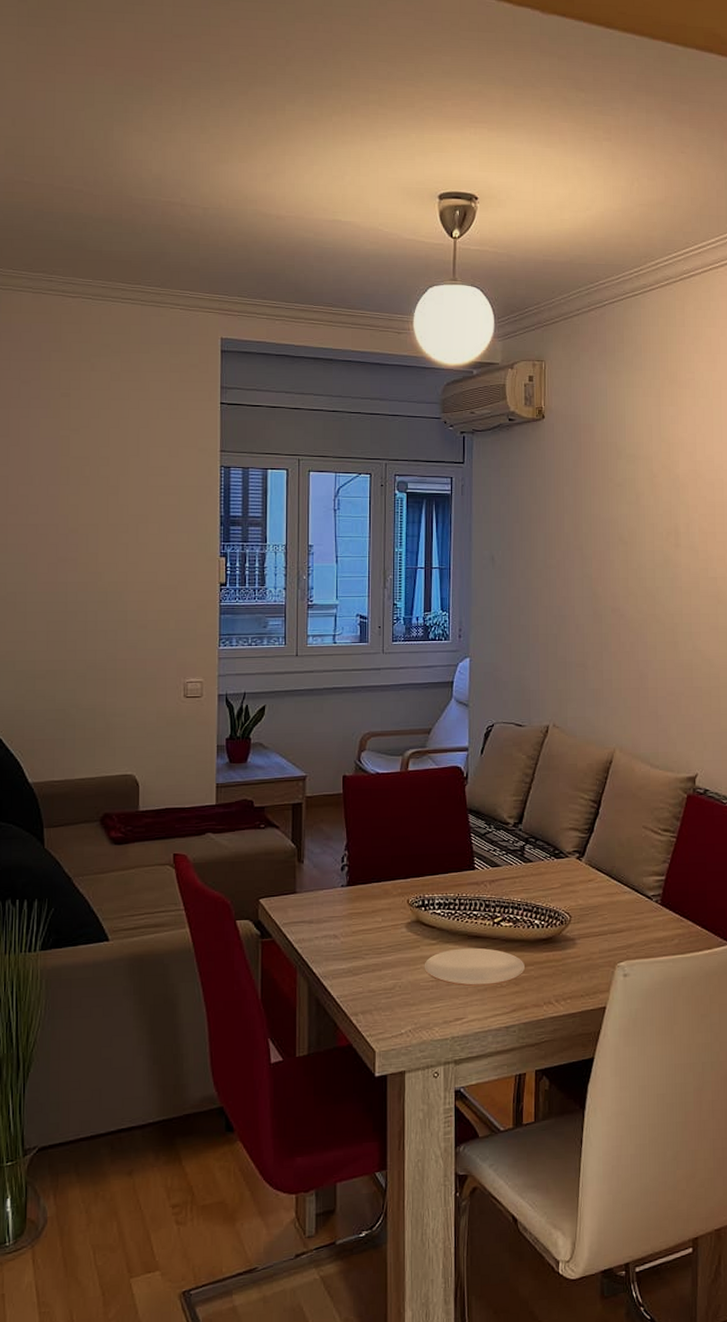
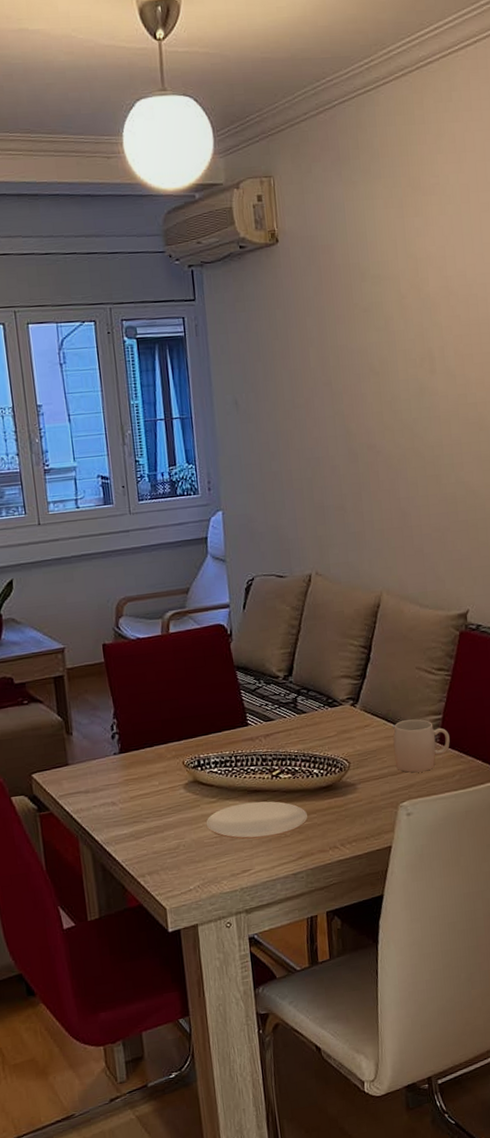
mug: none [615,878,671,933] -> present [393,719,450,773]

